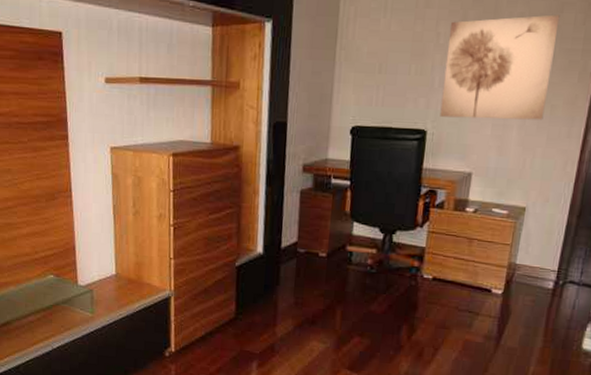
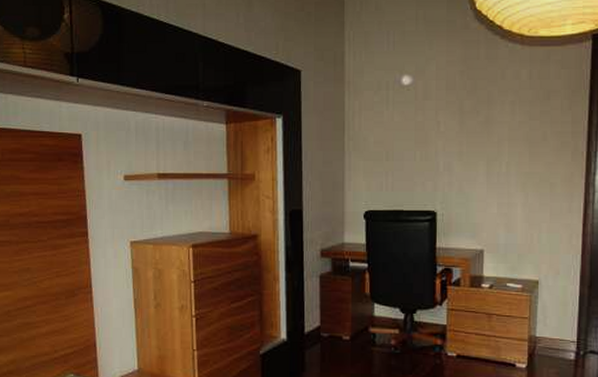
wall art: present [440,14,560,120] -> none [447,101,548,199]

